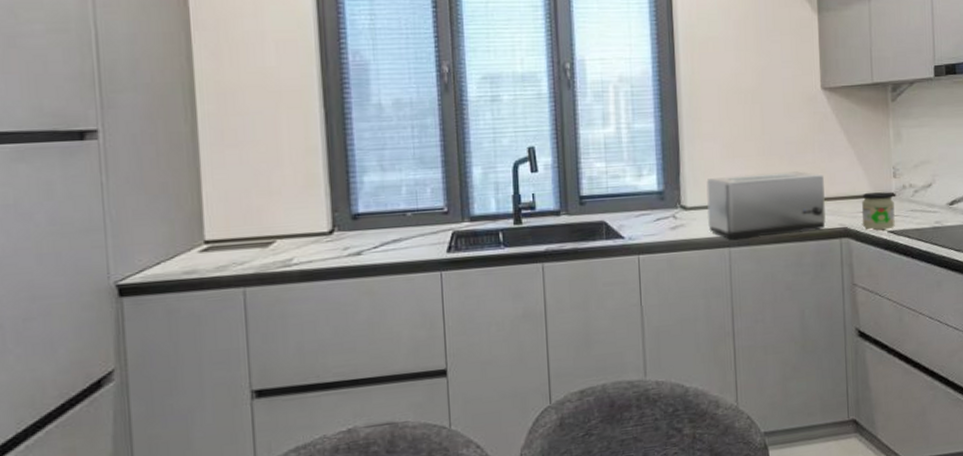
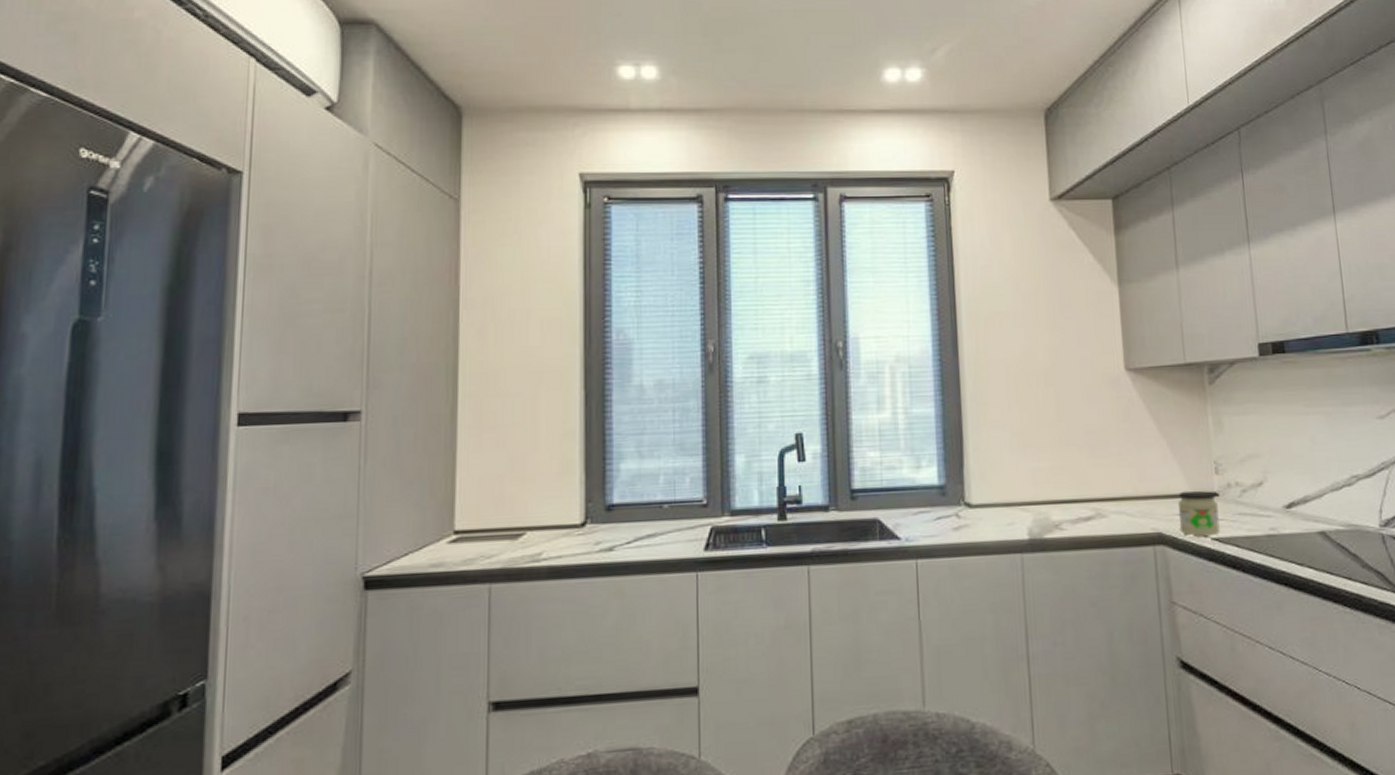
toaster: present [706,171,826,240] -> none [994,465,1136,544]

